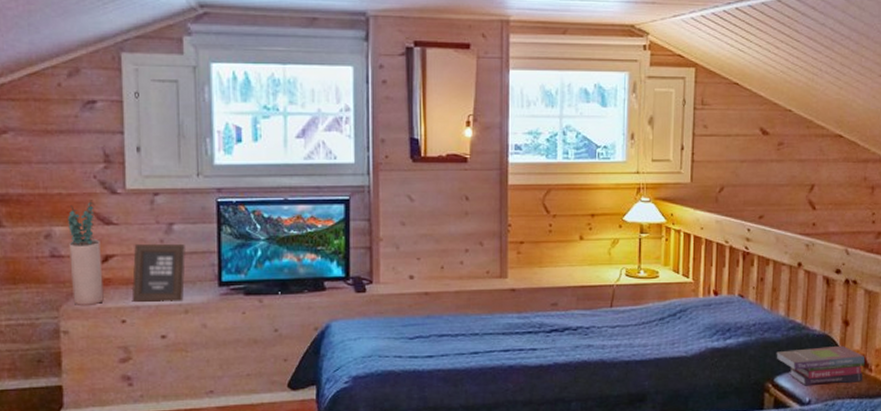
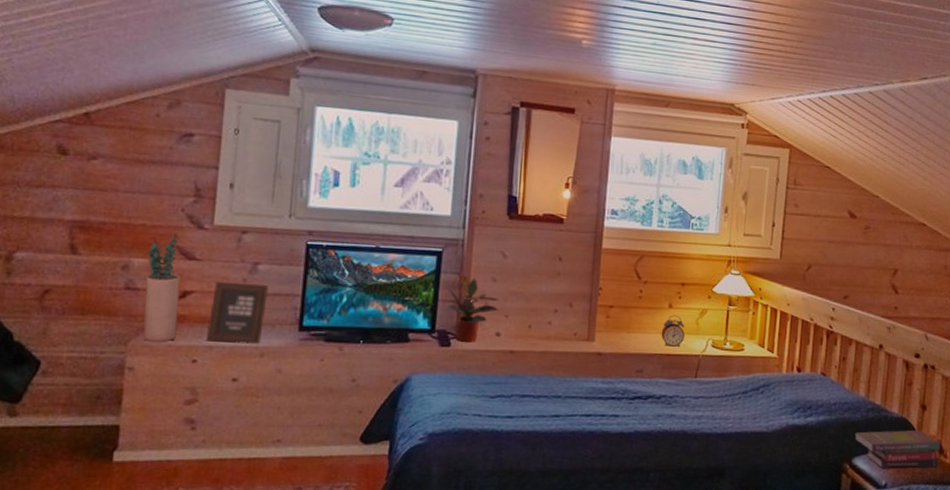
potted plant: none [357,219,411,288] -> present [446,272,499,344]
alarm clock: none [573,246,597,278] -> present [661,314,685,347]

